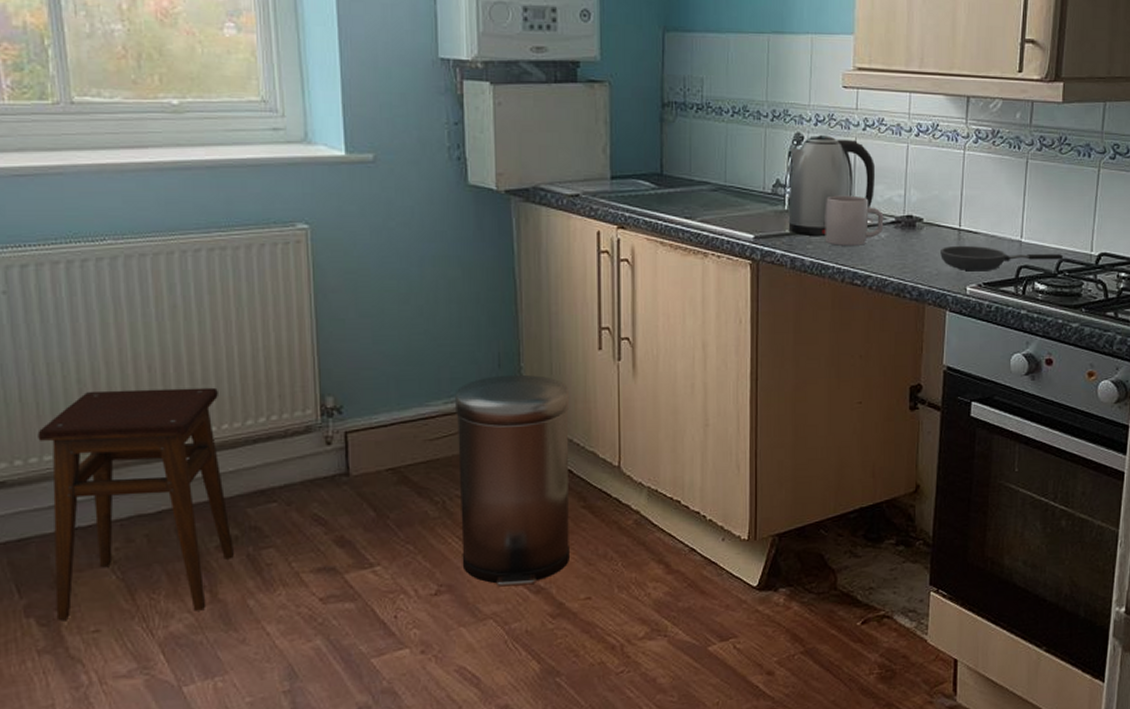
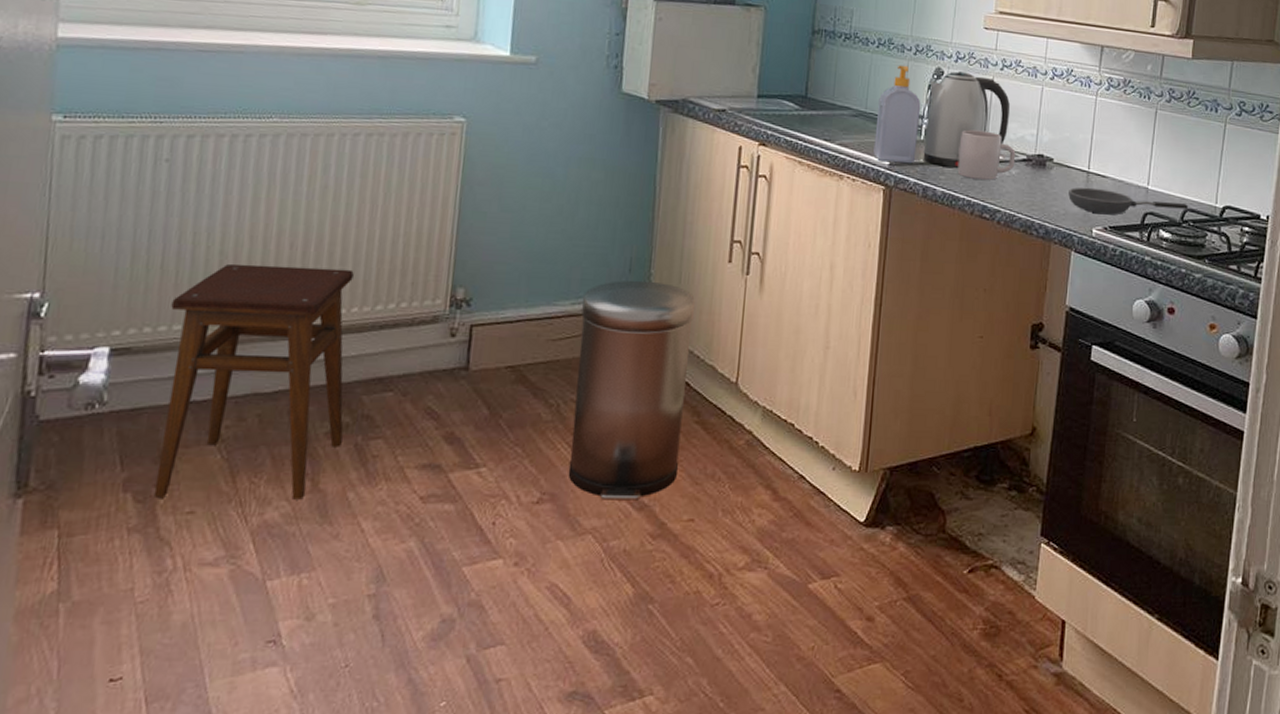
soap bottle: none [737,133,782,234] -> present [873,65,921,163]

